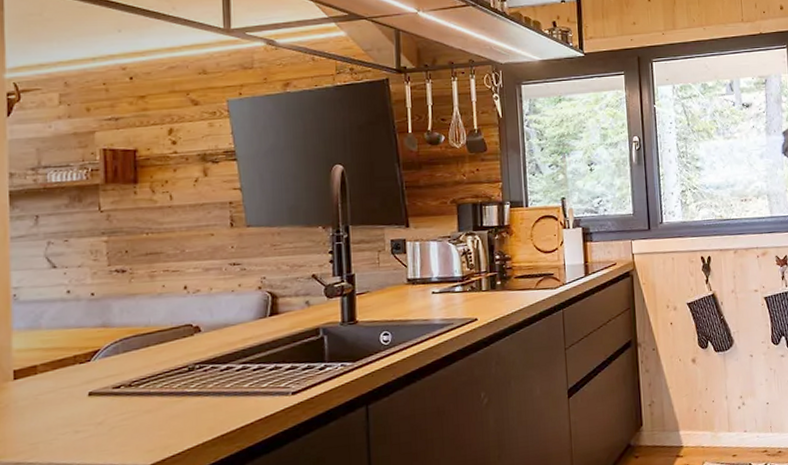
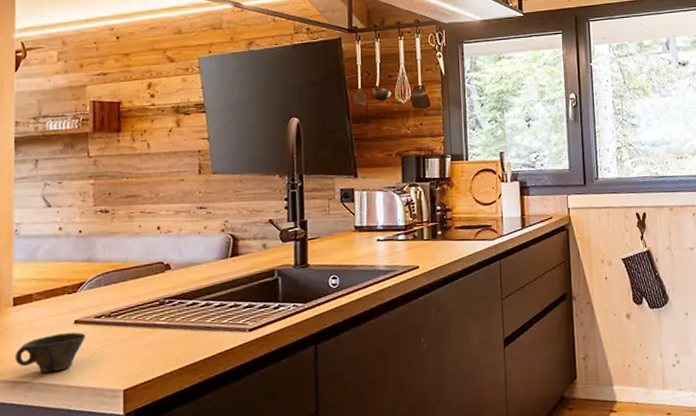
cup: none [17,405,102,452] -> present [15,332,85,373]

